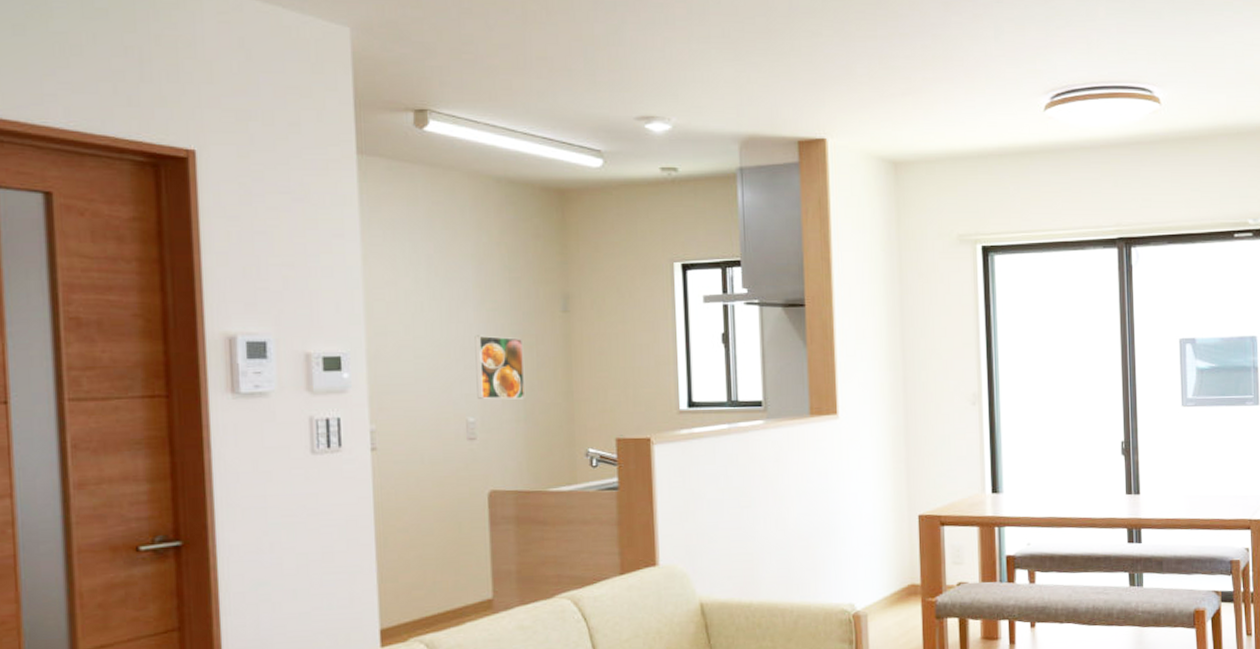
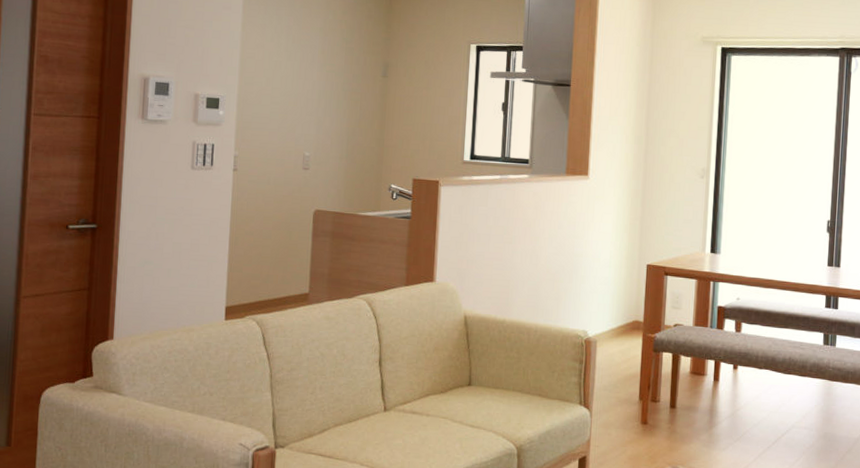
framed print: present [474,335,526,400] -> none [313,90,351,142]

